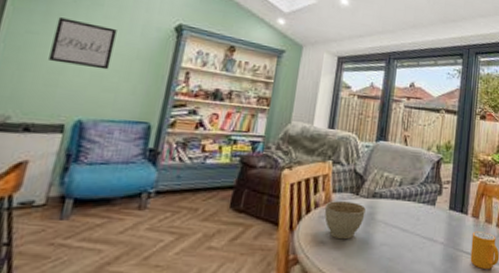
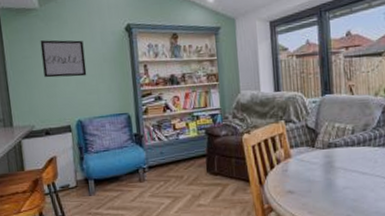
planter bowl: present [324,201,366,240] -> none [286,154,324,188]

